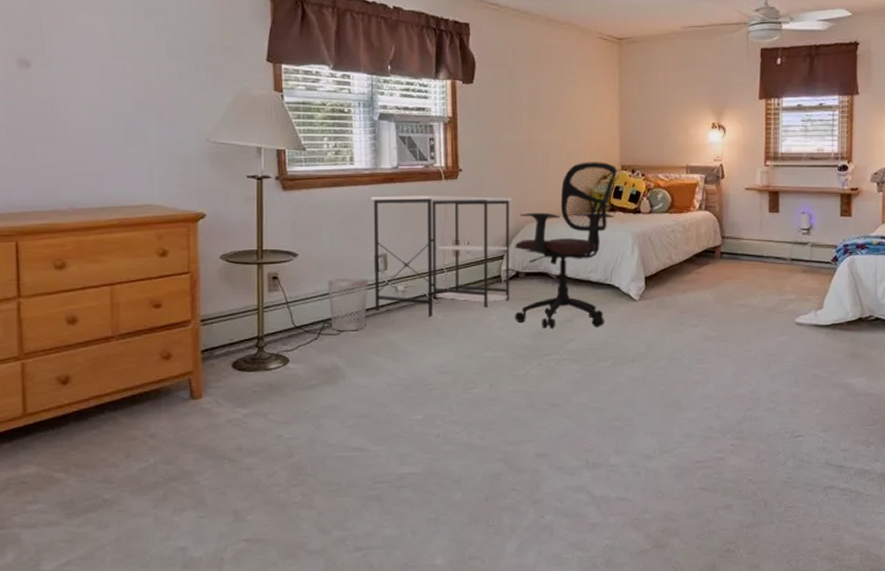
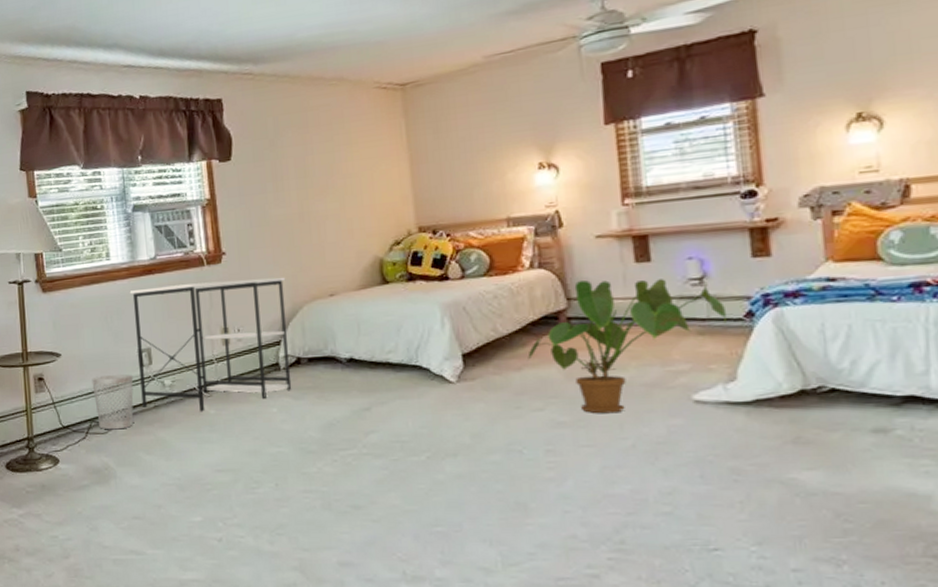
office chair: present [515,162,617,329] -> none [293,225,414,421]
house plant: none [691,223,822,331] -> present [527,279,728,414]

